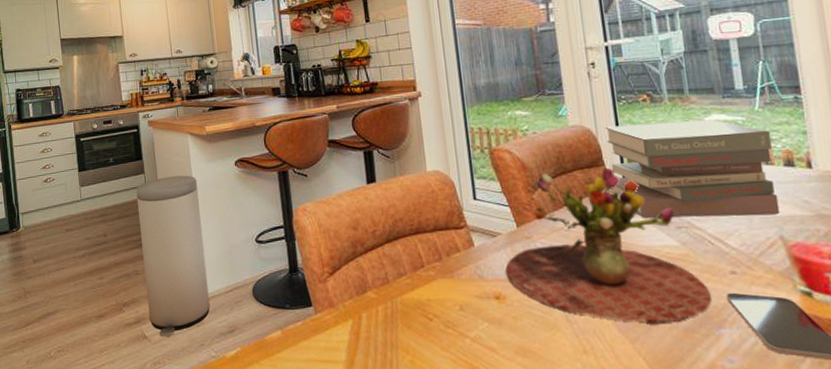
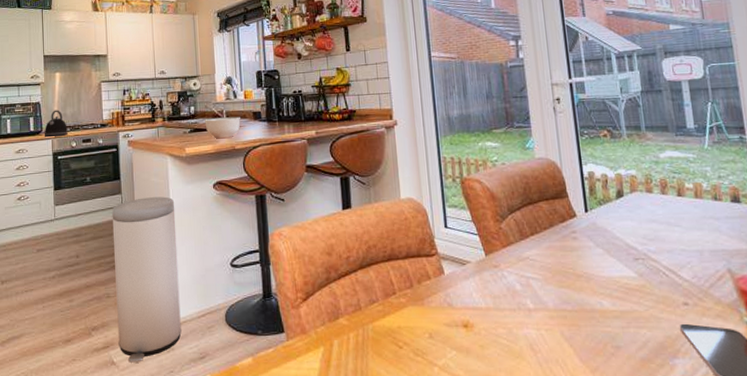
kettle: none [66,92,89,120] -> present [45,110,68,137]
bowl: none [223,93,260,117] -> present [205,116,241,139]
flower arrangement: present [505,167,711,324] -> none [474,199,666,353]
books: present [606,119,780,218] -> none [570,156,728,249]

